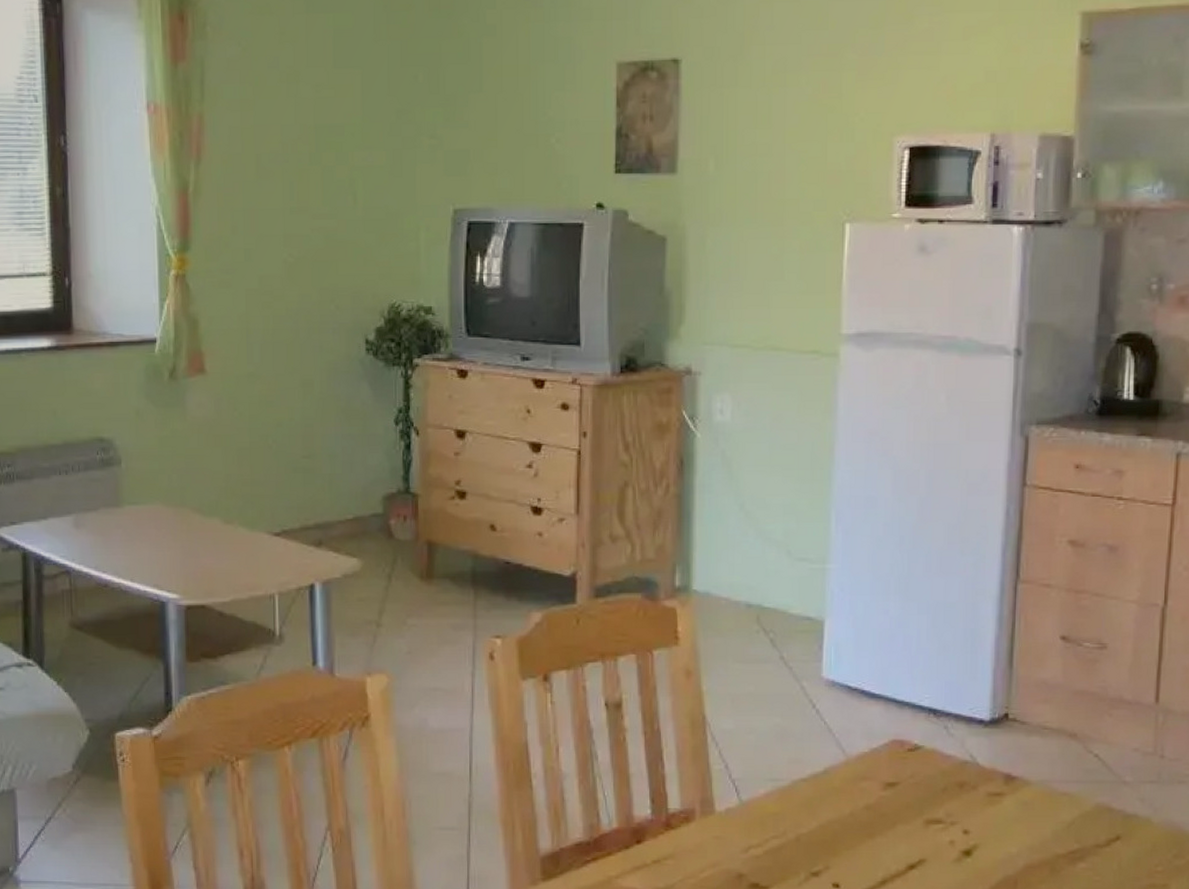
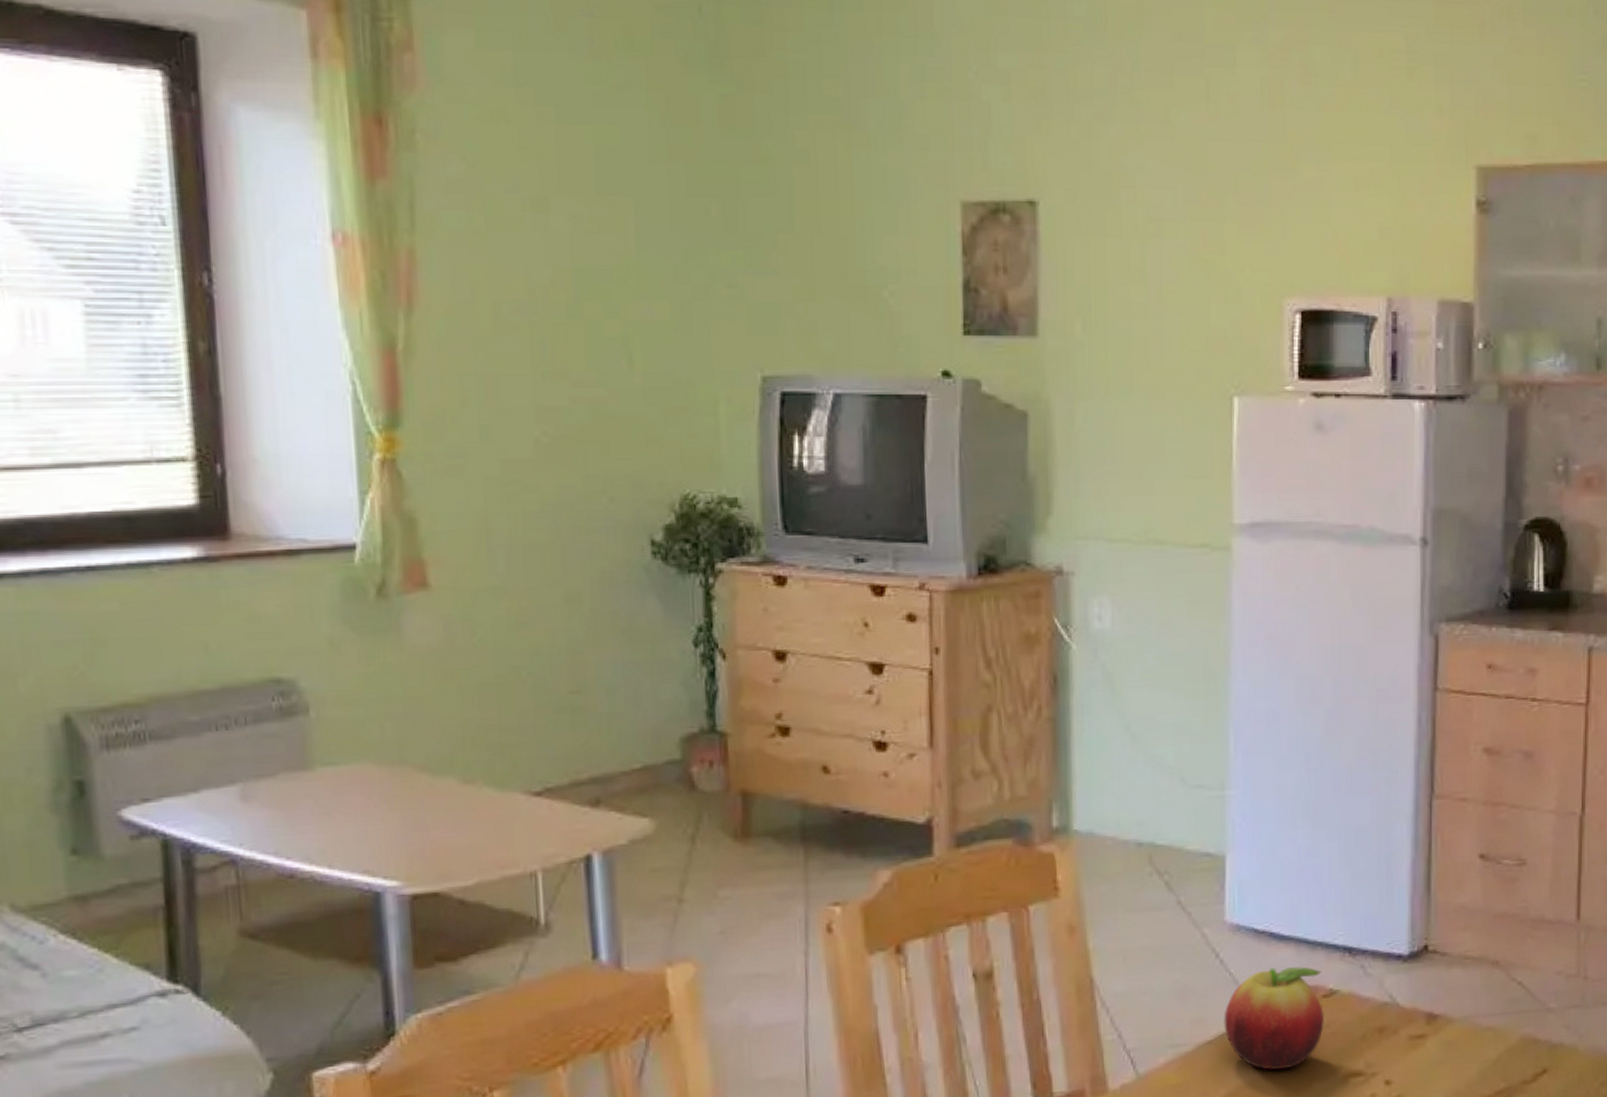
fruit: none [818,721,910,810] -> present [1223,966,1325,1070]

